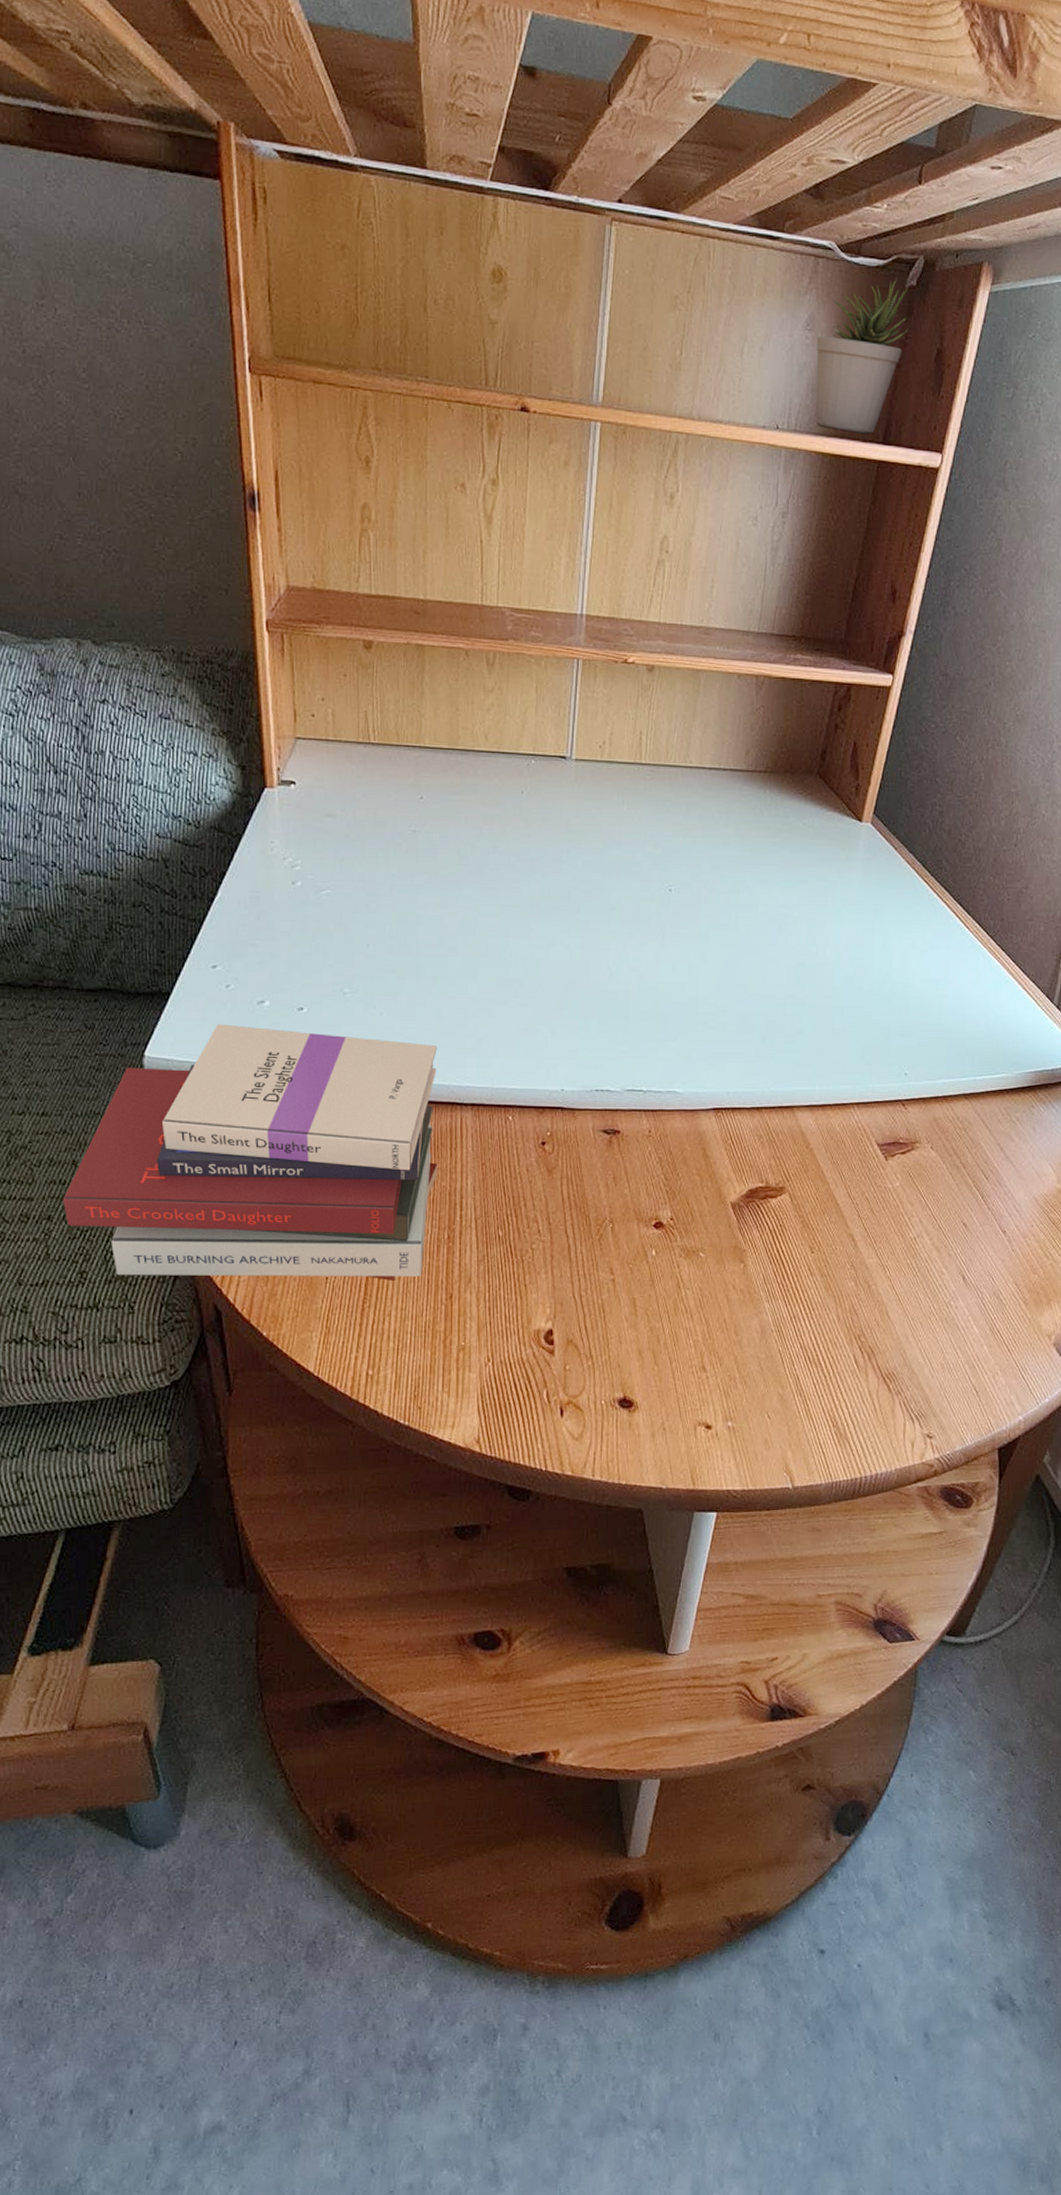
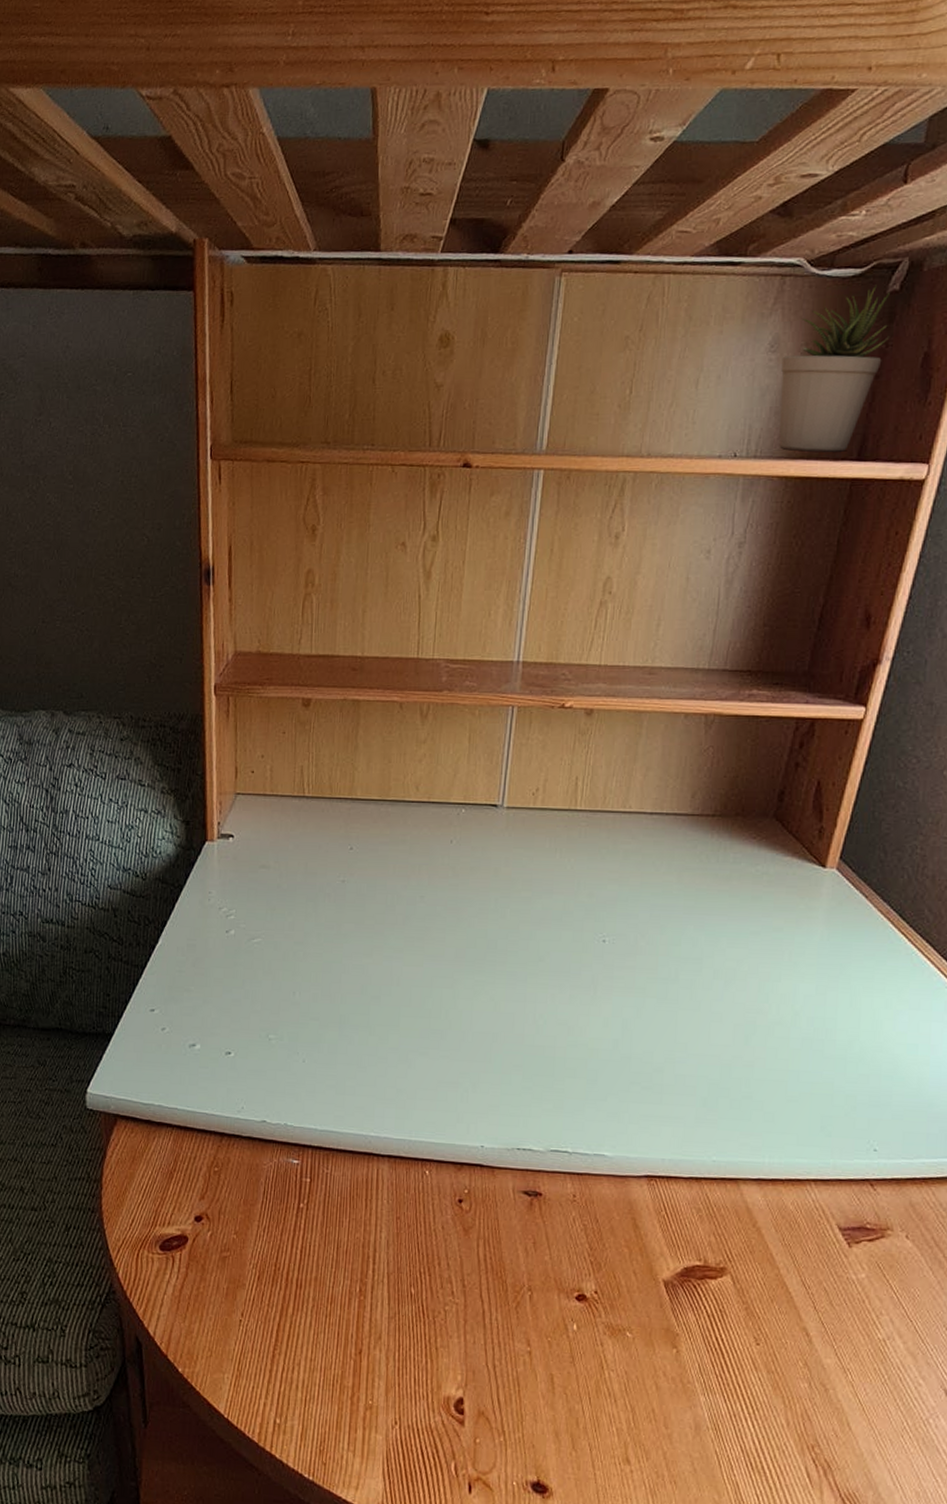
books: present [63,1024,438,1281] -> none [10,1065,357,1330]

